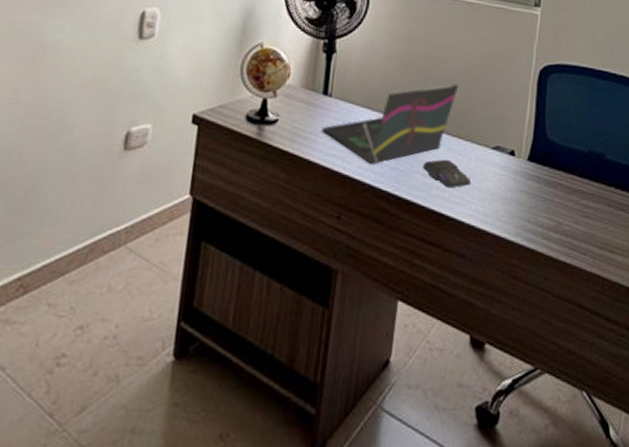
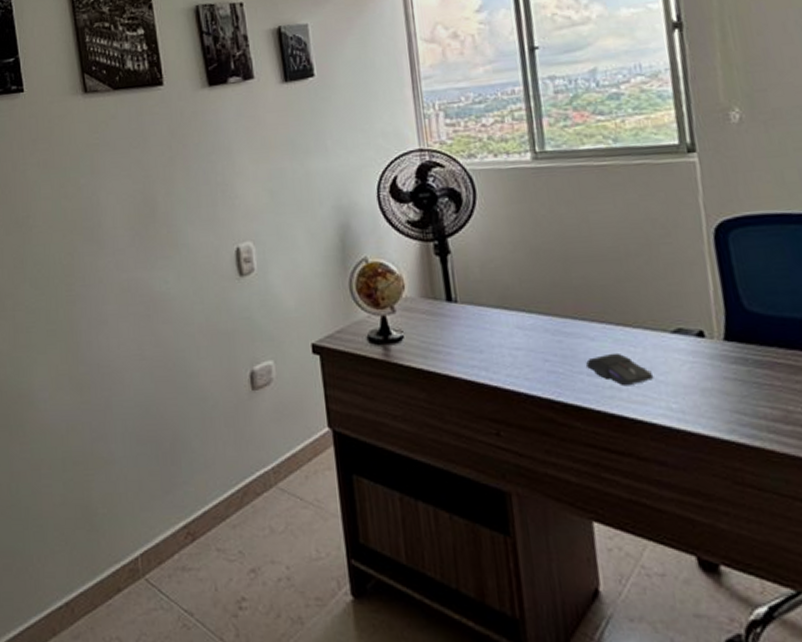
laptop: present [322,84,459,164] -> none [455,264,610,370]

